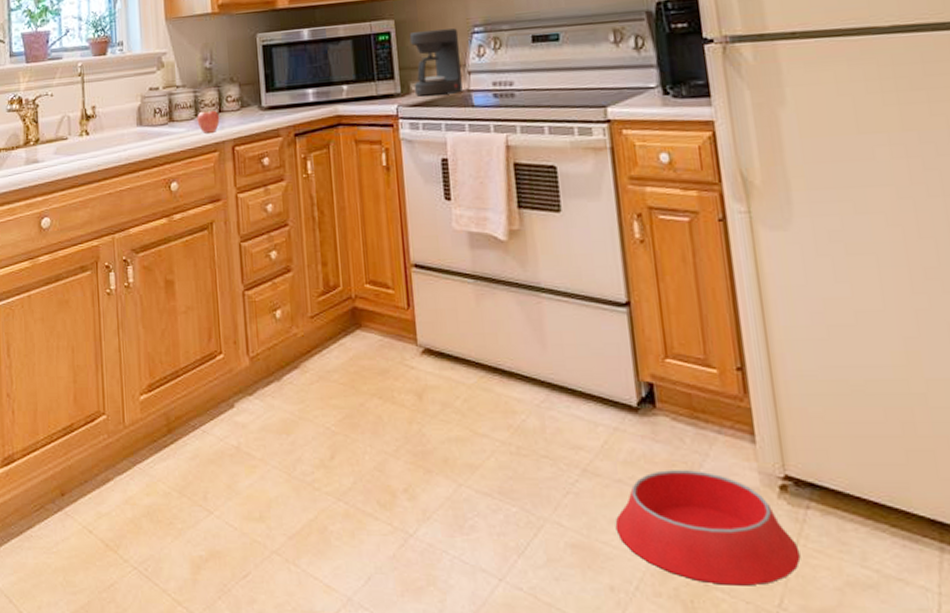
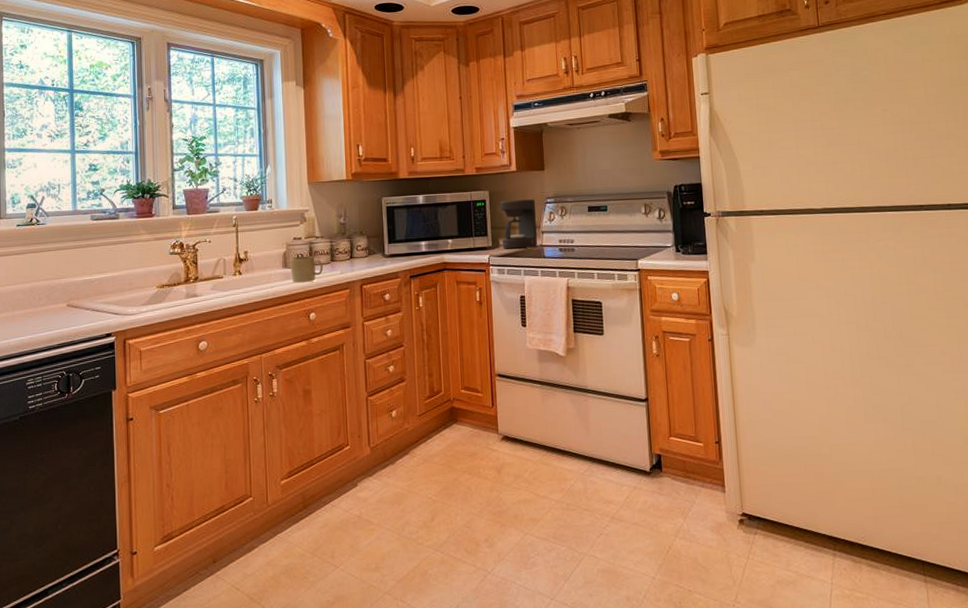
mug: none [145,110,187,146] -> present [290,255,324,284]
fruit: present [197,106,220,135] -> none [332,253,351,276]
pet bowl: present [615,470,801,586] -> none [632,513,750,590]

